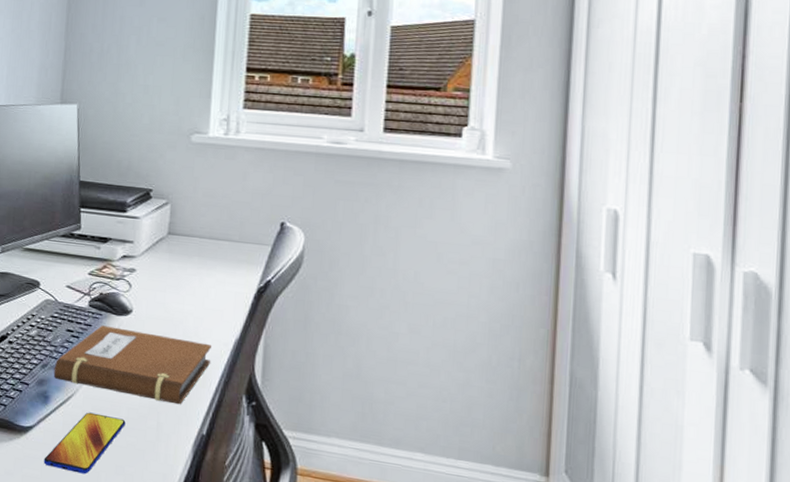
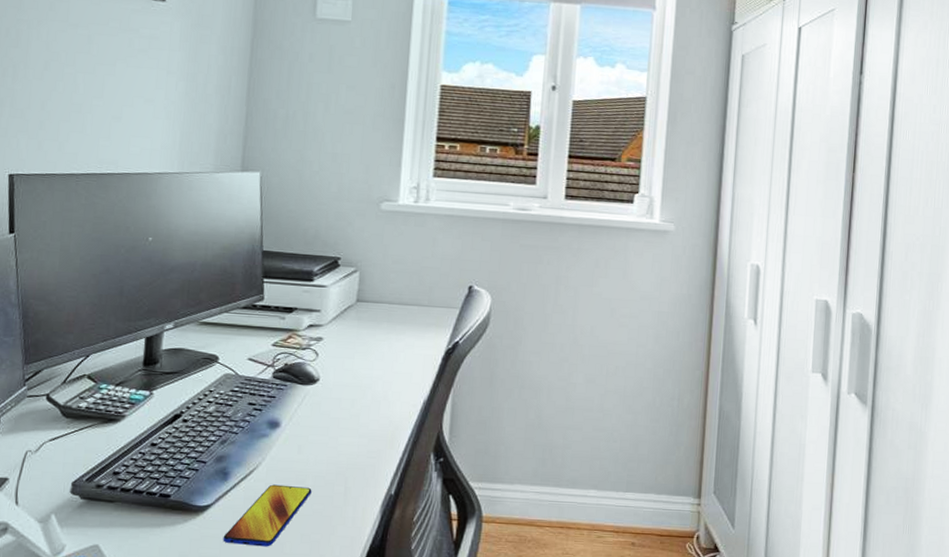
notebook: present [53,325,211,405] -> none [234,396,400,468]

